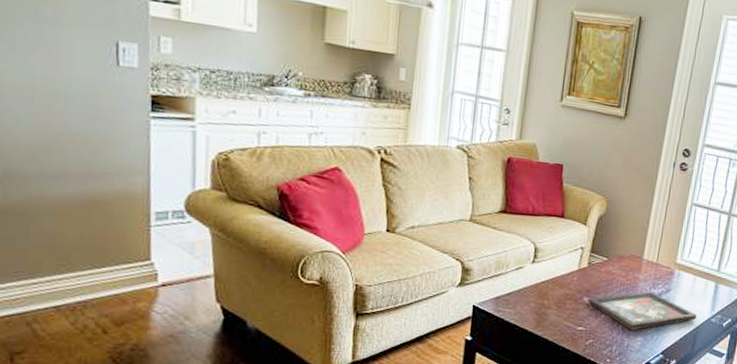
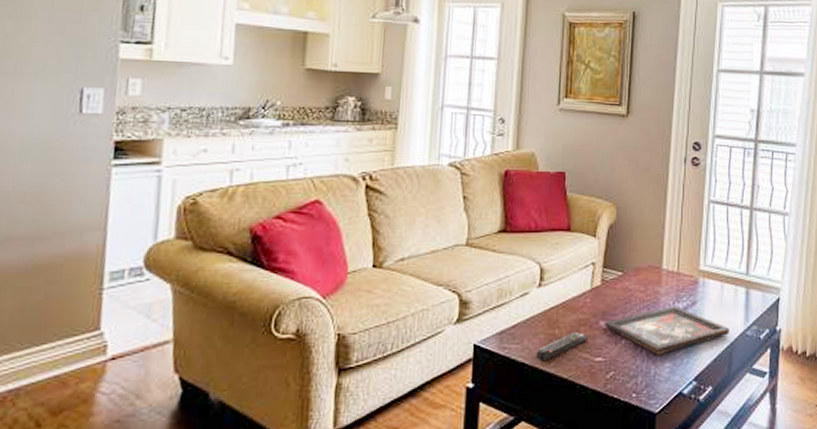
remote control: none [526,303,573,326] -> present [535,331,589,362]

